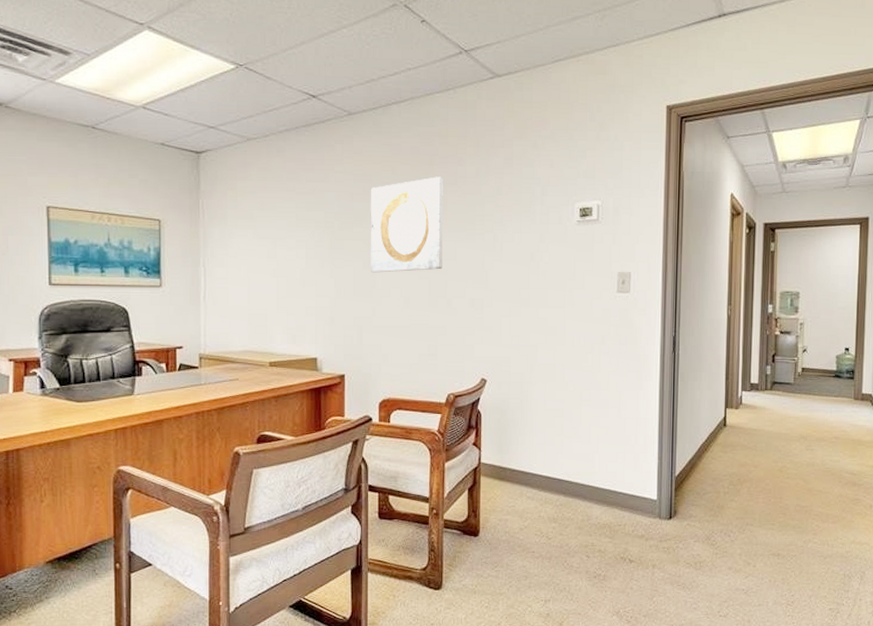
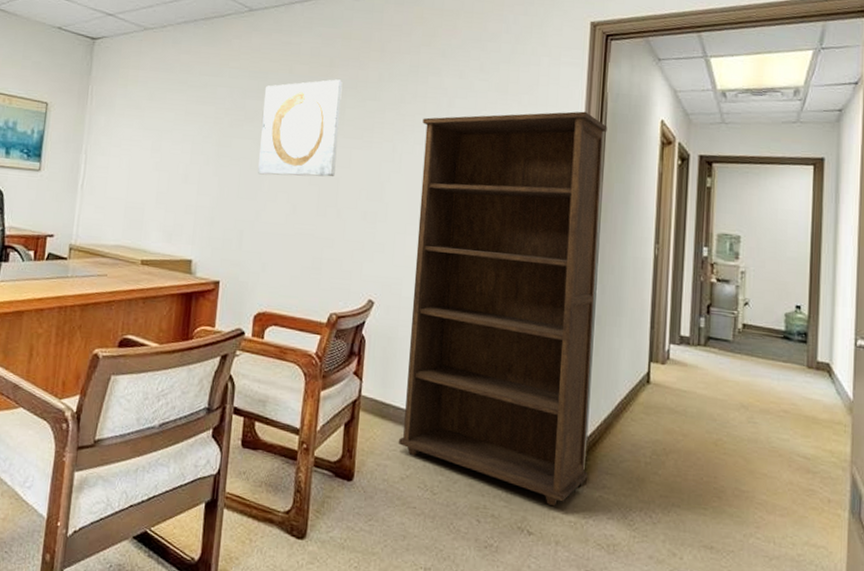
bookcase: none [517,190,684,537] -> present [399,111,608,507]

